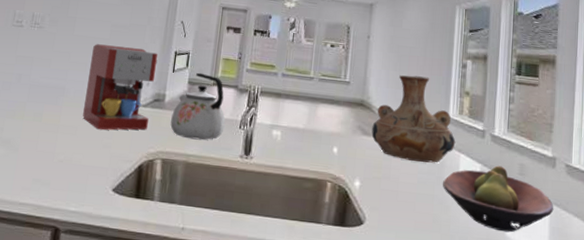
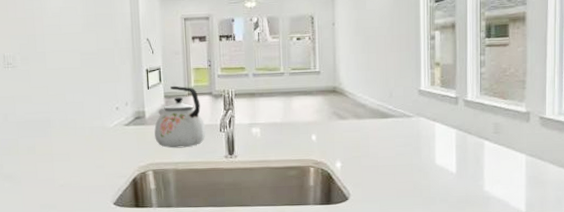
coffee maker: present [82,44,159,130] -> none [68,72,134,153]
vase: present [371,75,456,163] -> none [347,54,430,137]
fruit bowl: present [443,165,554,233] -> none [420,128,530,188]

